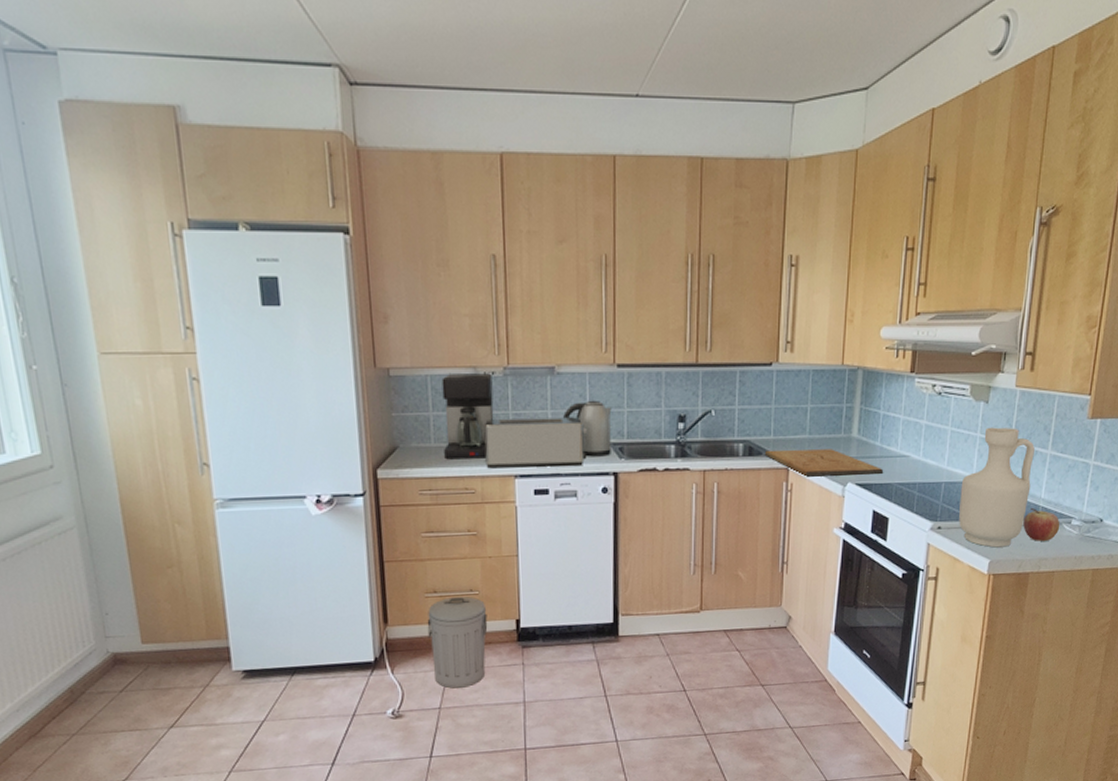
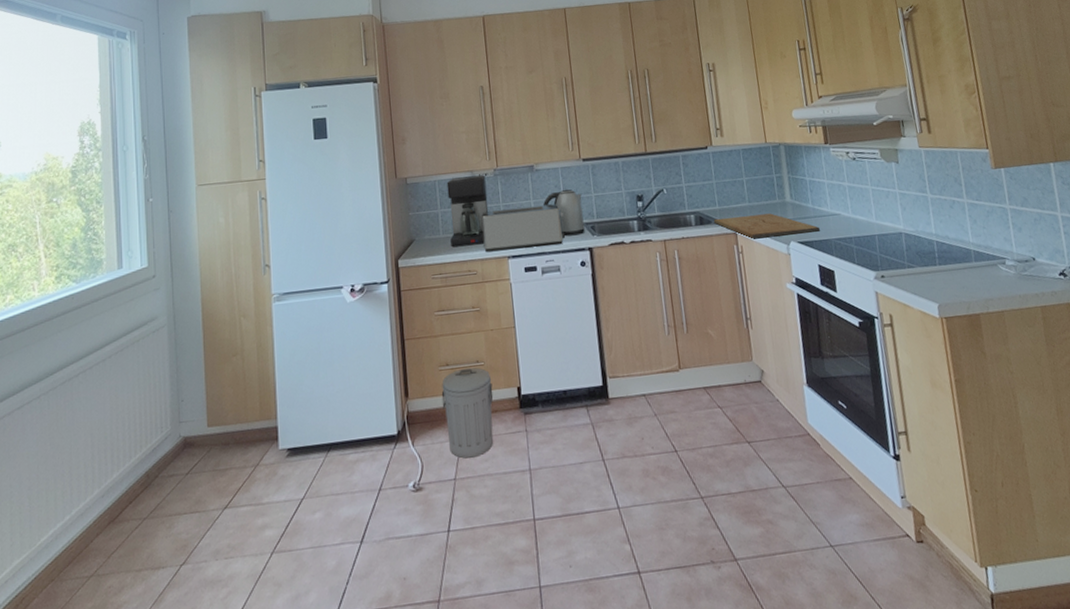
ceramic jug: present [959,427,1035,548] -> none [892,182,961,292]
fruit: present [1023,508,1060,541] -> none [959,252,996,283]

